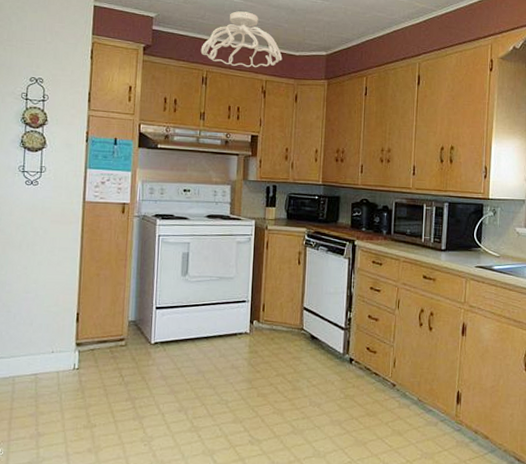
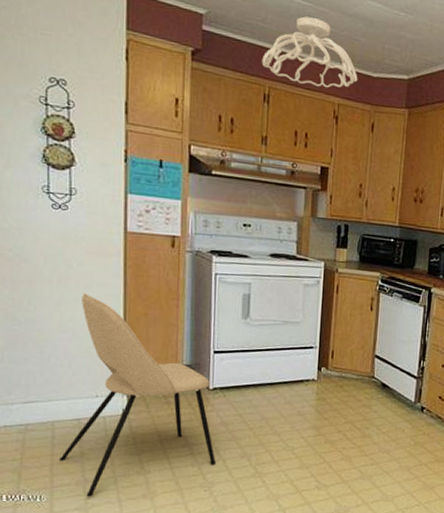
dining chair: none [17,257,156,450] -> present [60,293,217,497]

